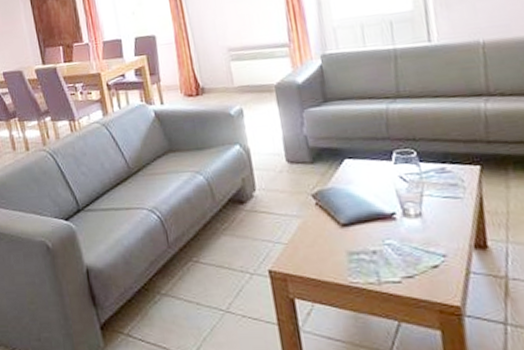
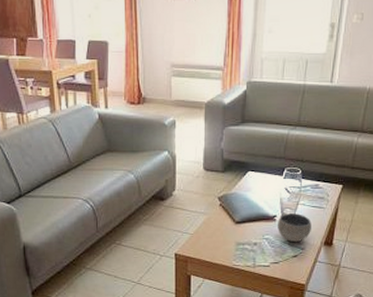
bowl: none [398,208,451,247] -> present [277,214,312,242]

